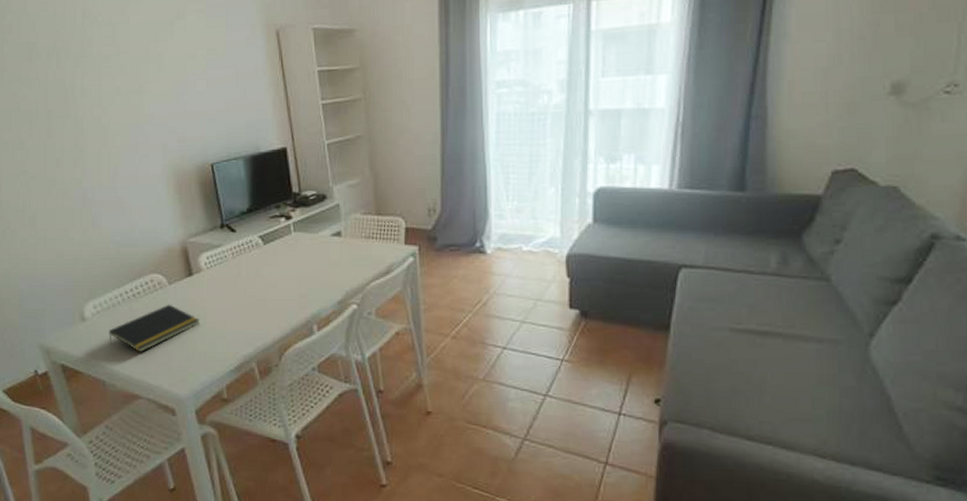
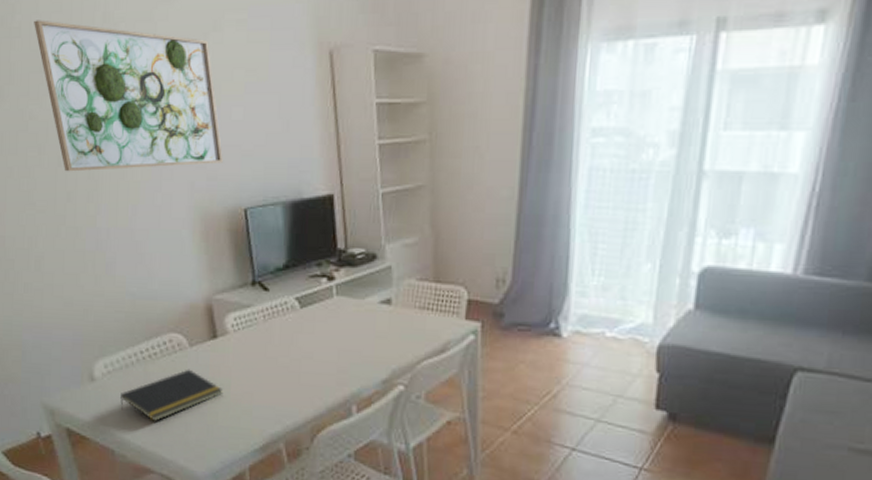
wall art: none [23,17,190,142] -> present [34,20,223,172]

